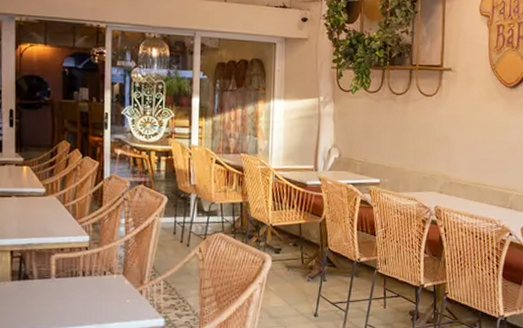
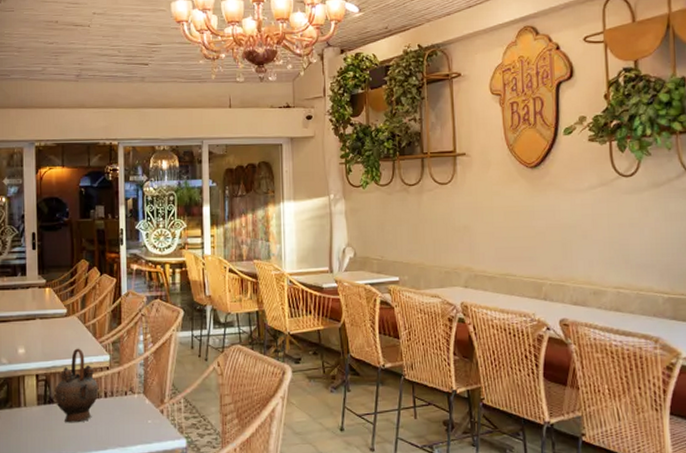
teapot: none [31,227,77,299] -> present [56,348,99,423]

